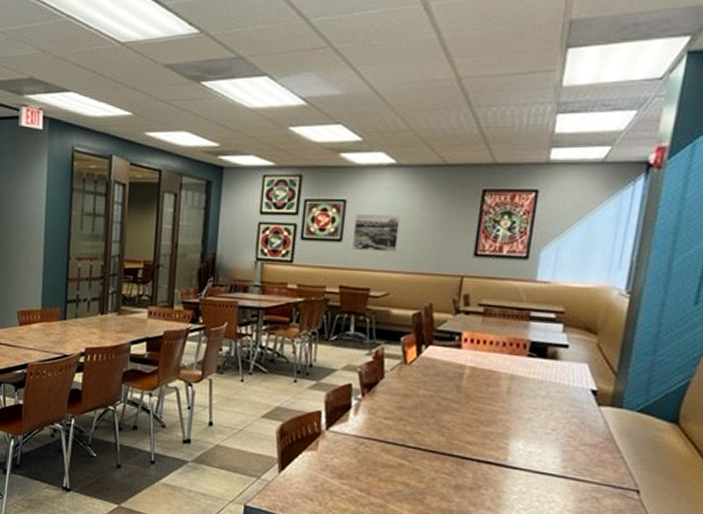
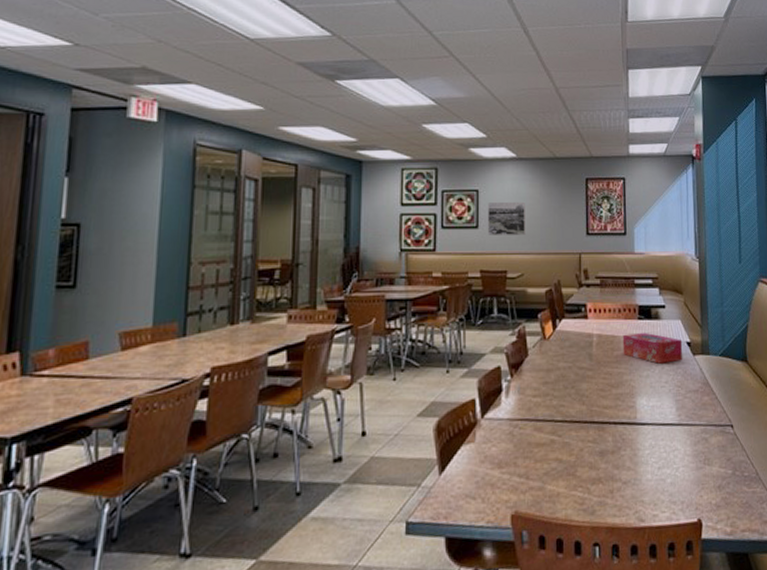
tissue box: none [500,370,586,410] -> present [622,332,683,364]

